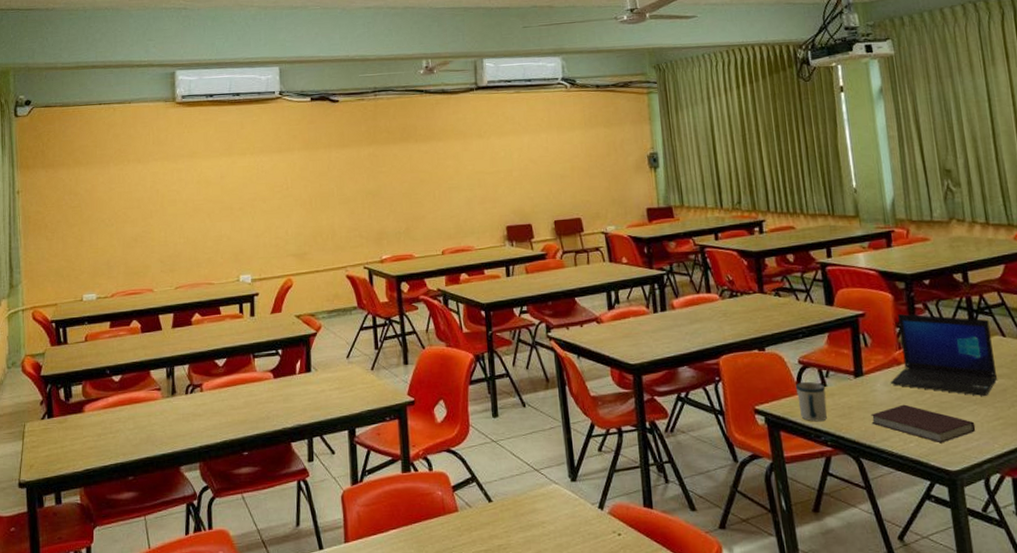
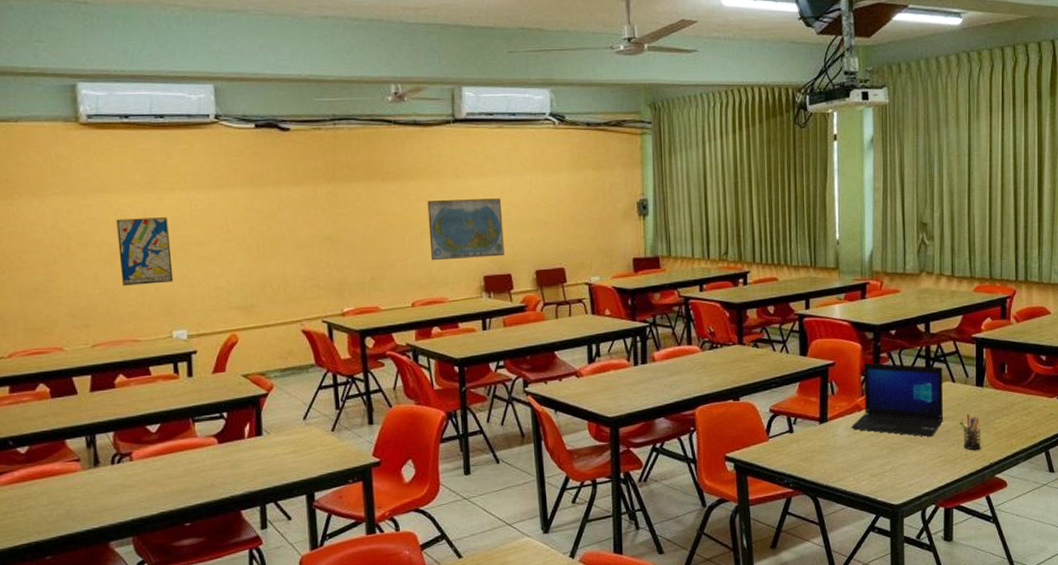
wall art: none [199,177,242,236] -> present [116,217,174,286]
world map: none [454,155,525,213] -> present [427,198,504,261]
mug: present [795,382,828,422] -> none [765,429,793,466]
notebook: present [870,404,976,443] -> none [830,447,920,481]

